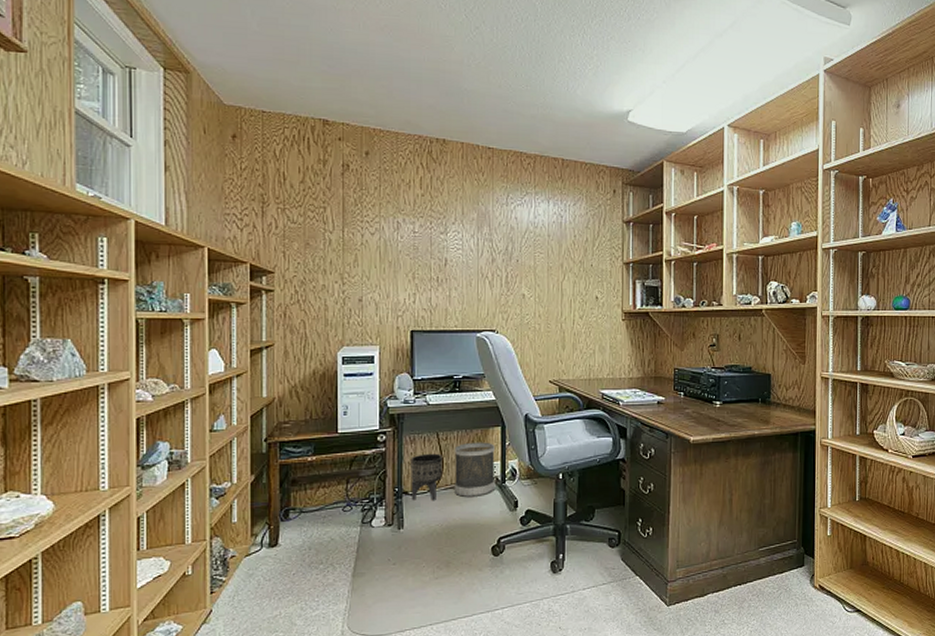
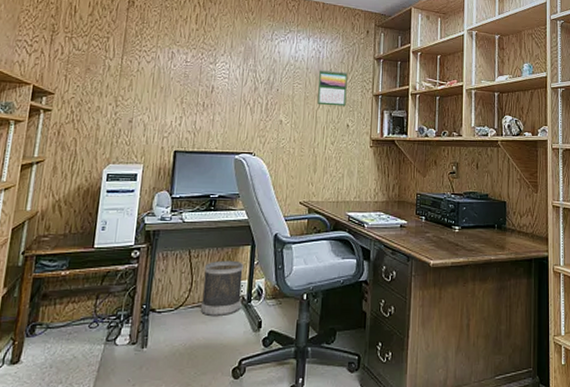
planter: present [409,453,442,501] -> none [158,271,192,318]
calendar: none [561,235,594,277] -> present [318,69,348,107]

